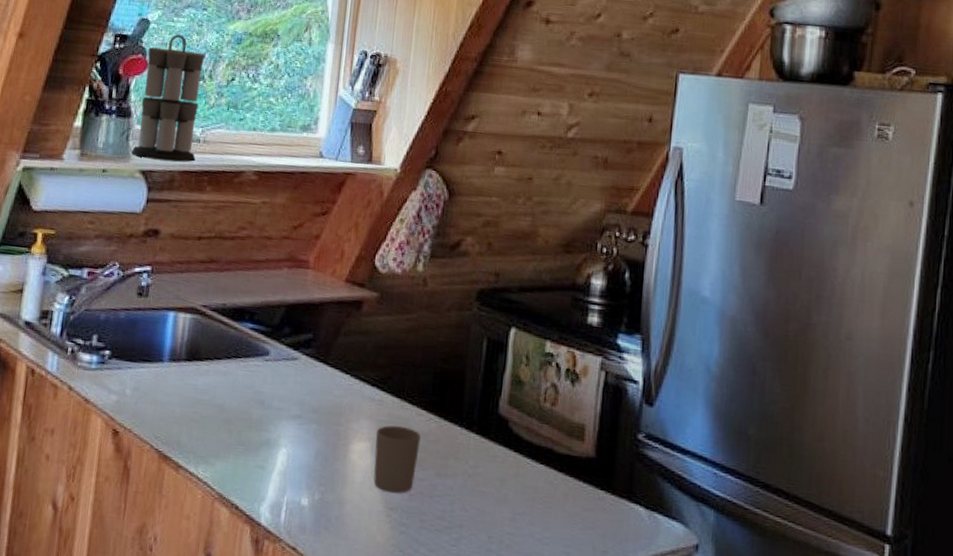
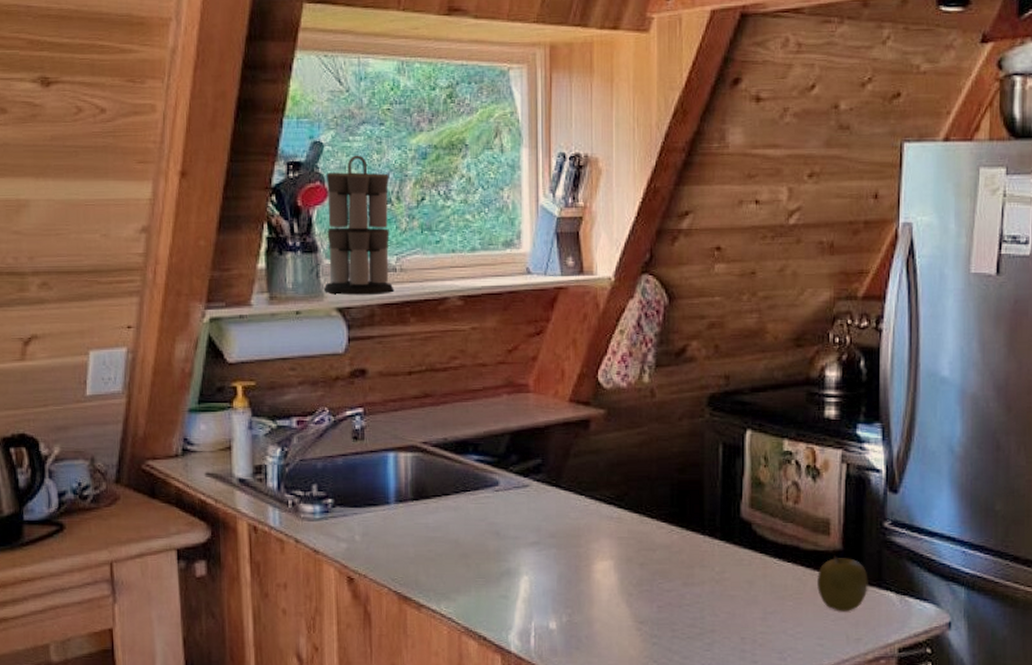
mug: present [373,425,421,493] -> none [617,542,664,606]
fruit: none [568,462,619,522] -> present [817,555,868,612]

